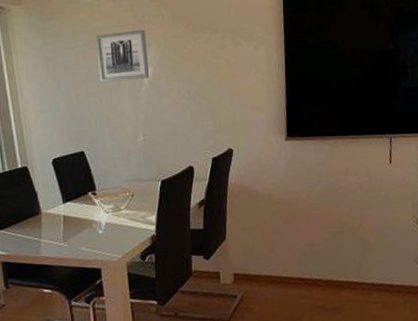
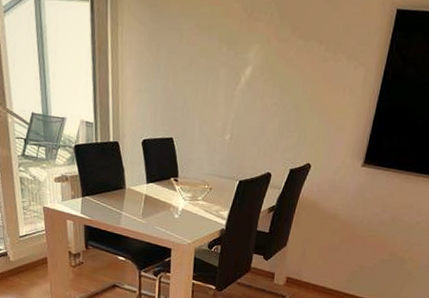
wall art: present [95,29,149,83] -> none [199,22,252,78]

